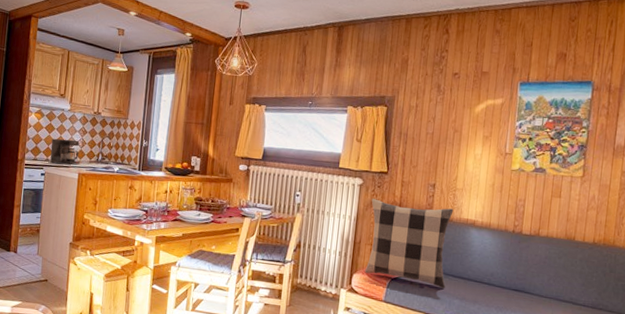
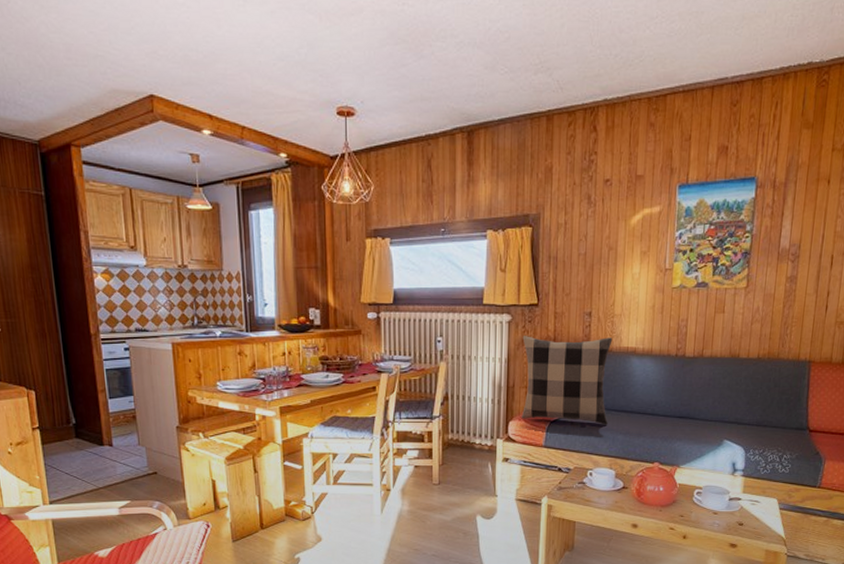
coffee maker: present [50,138,80,165] -> none [129,302,171,335]

